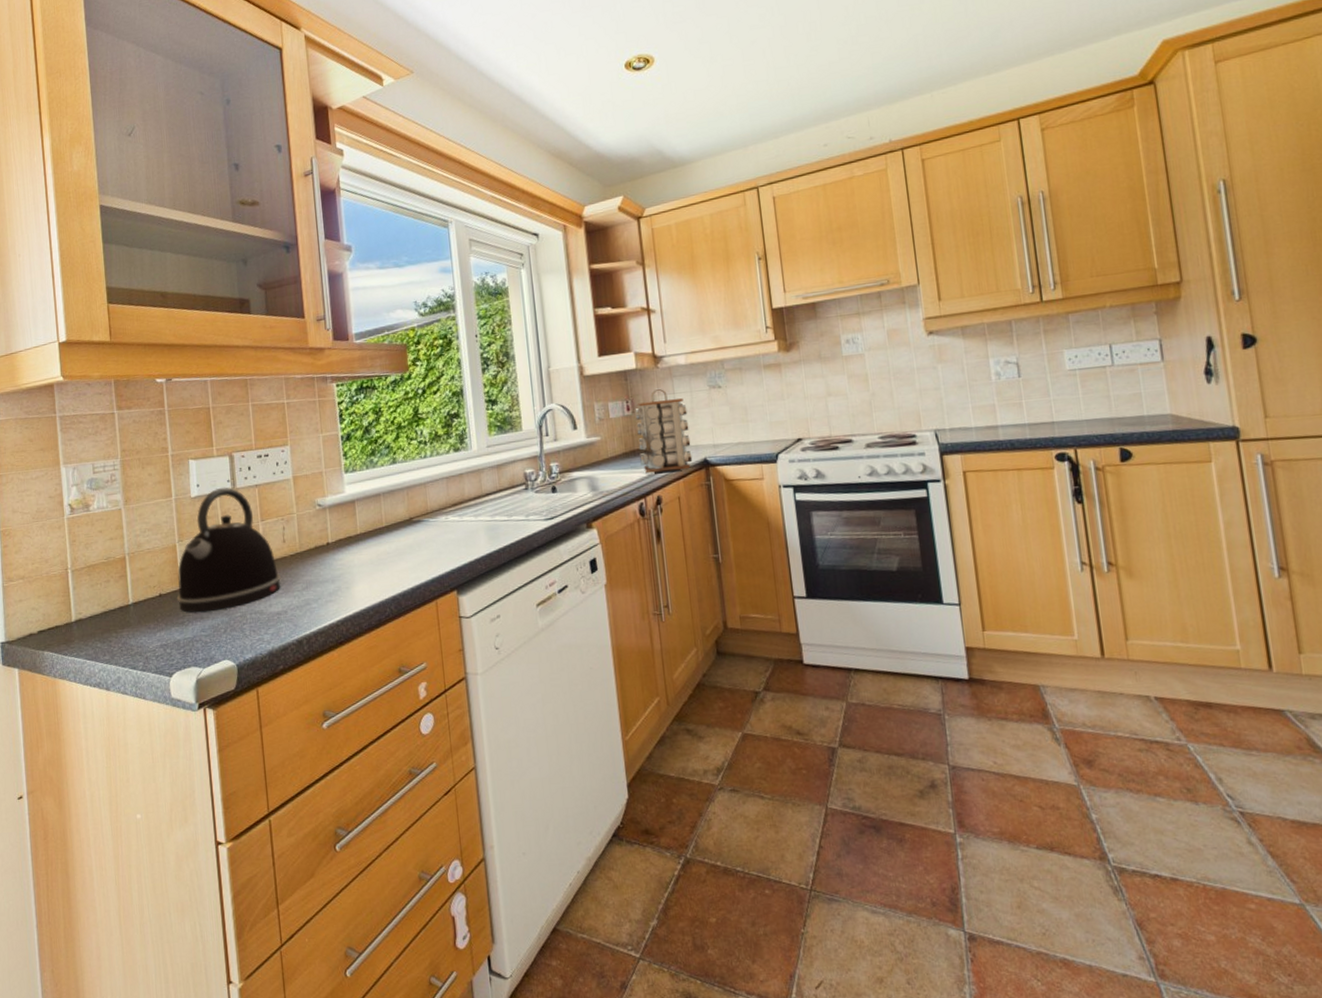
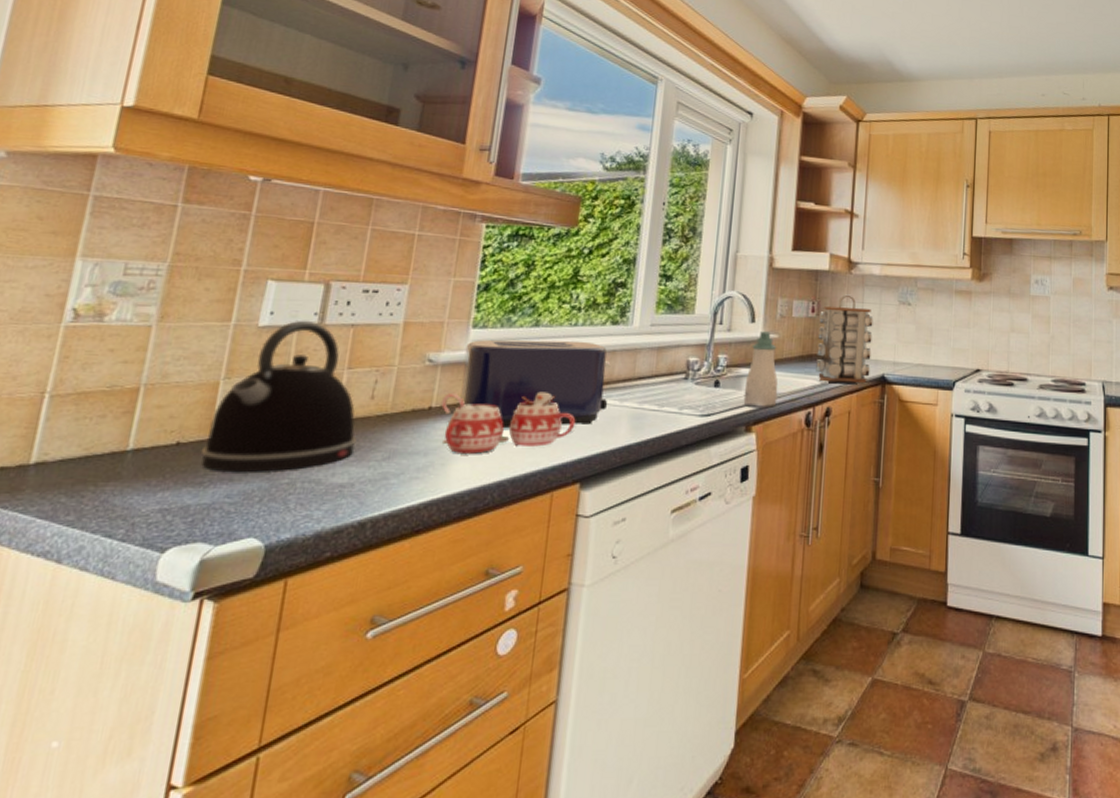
mug: none [334,517,443,578] -> present [440,391,576,454]
toaster: none [343,470,466,552] -> present [460,339,611,428]
soap bottle: none [578,435,611,507] -> present [743,331,778,409]

